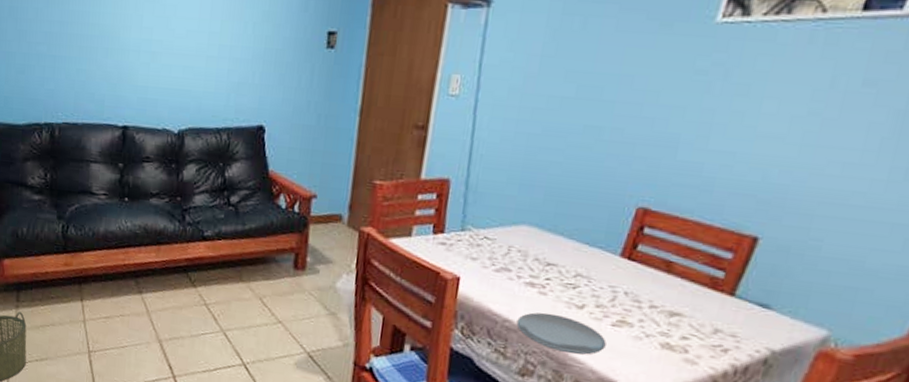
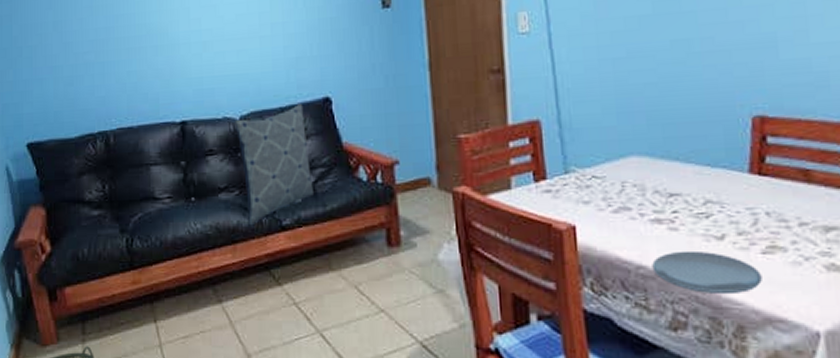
pillow: none [172,128,238,232] -> present [235,104,315,226]

